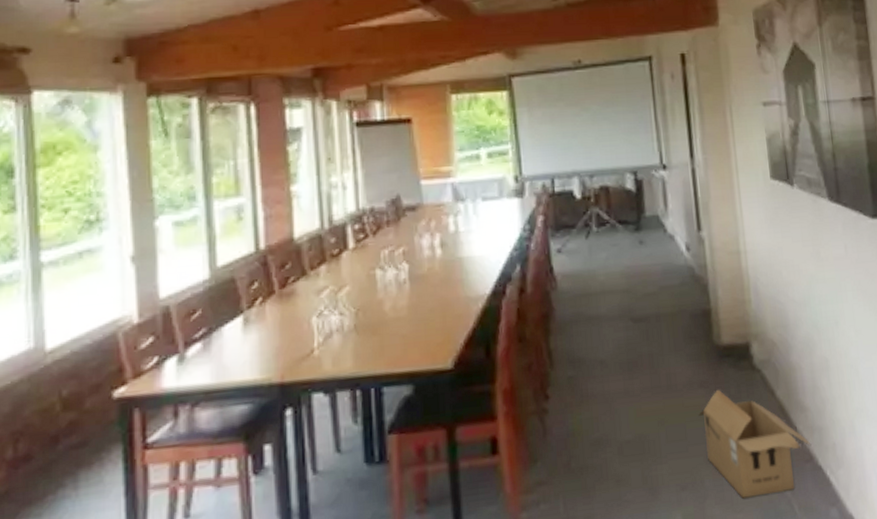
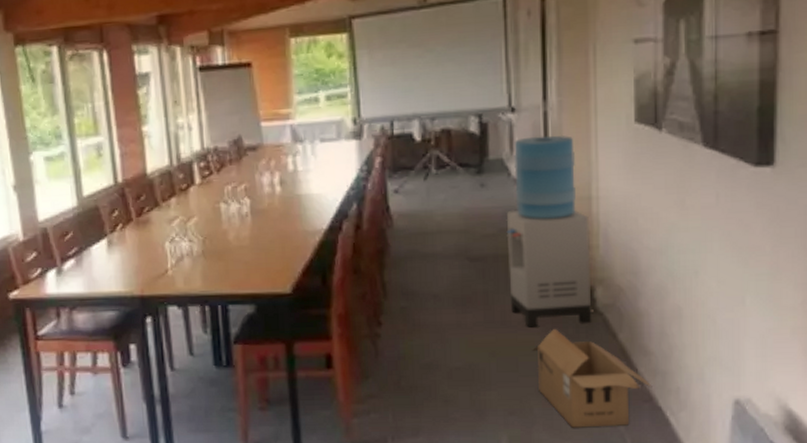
water cooler: none [665,191,751,390] -> present [506,135,591,328]

